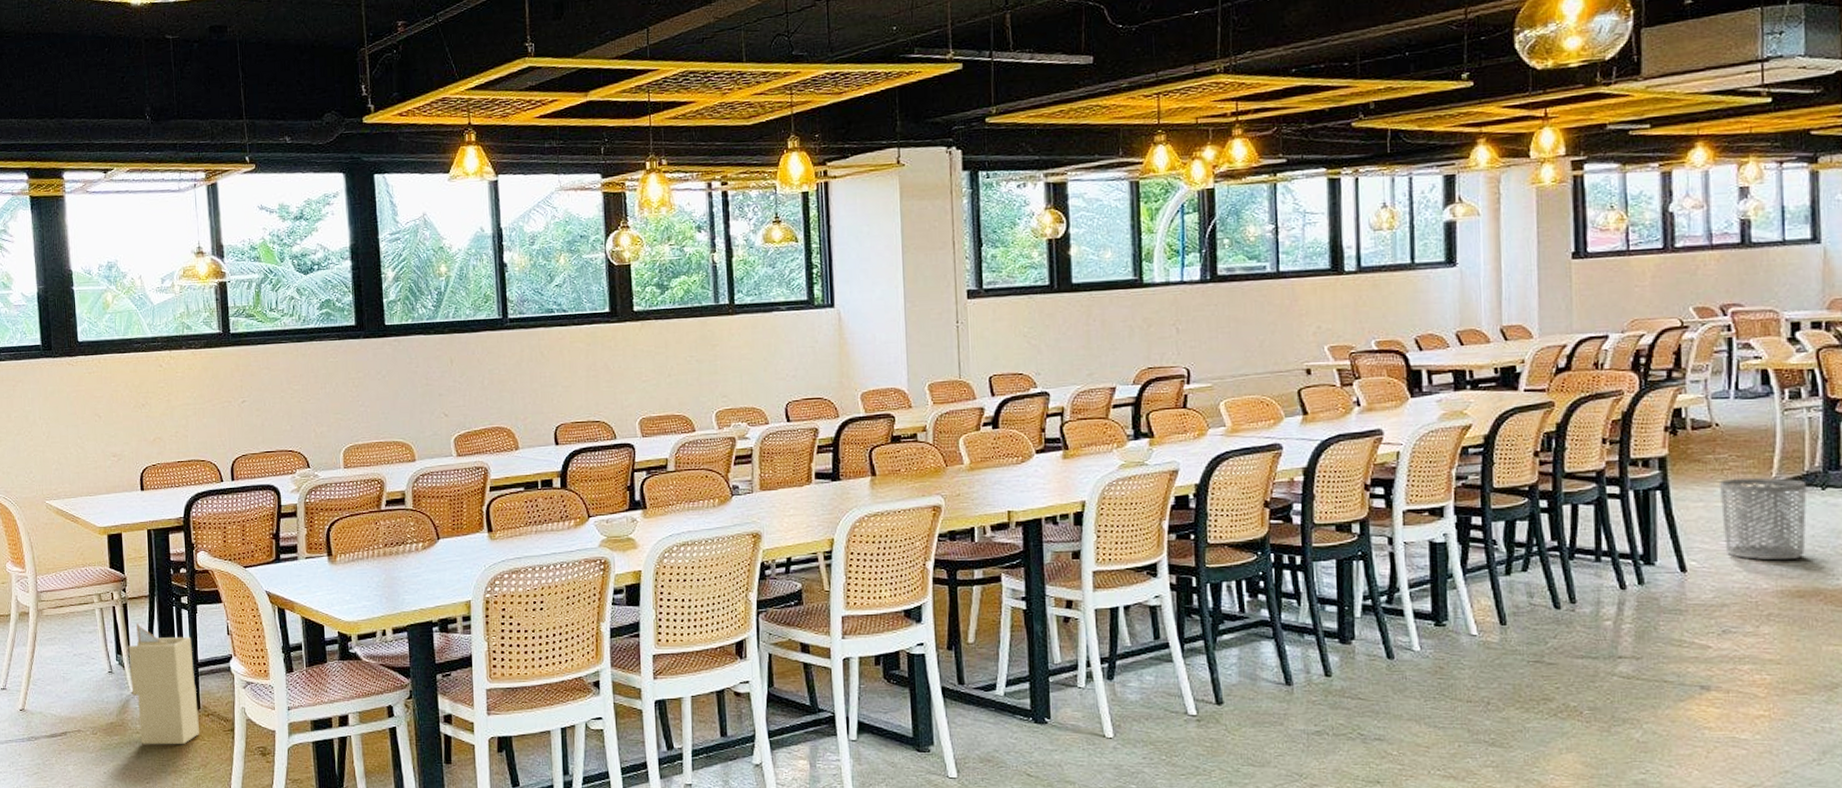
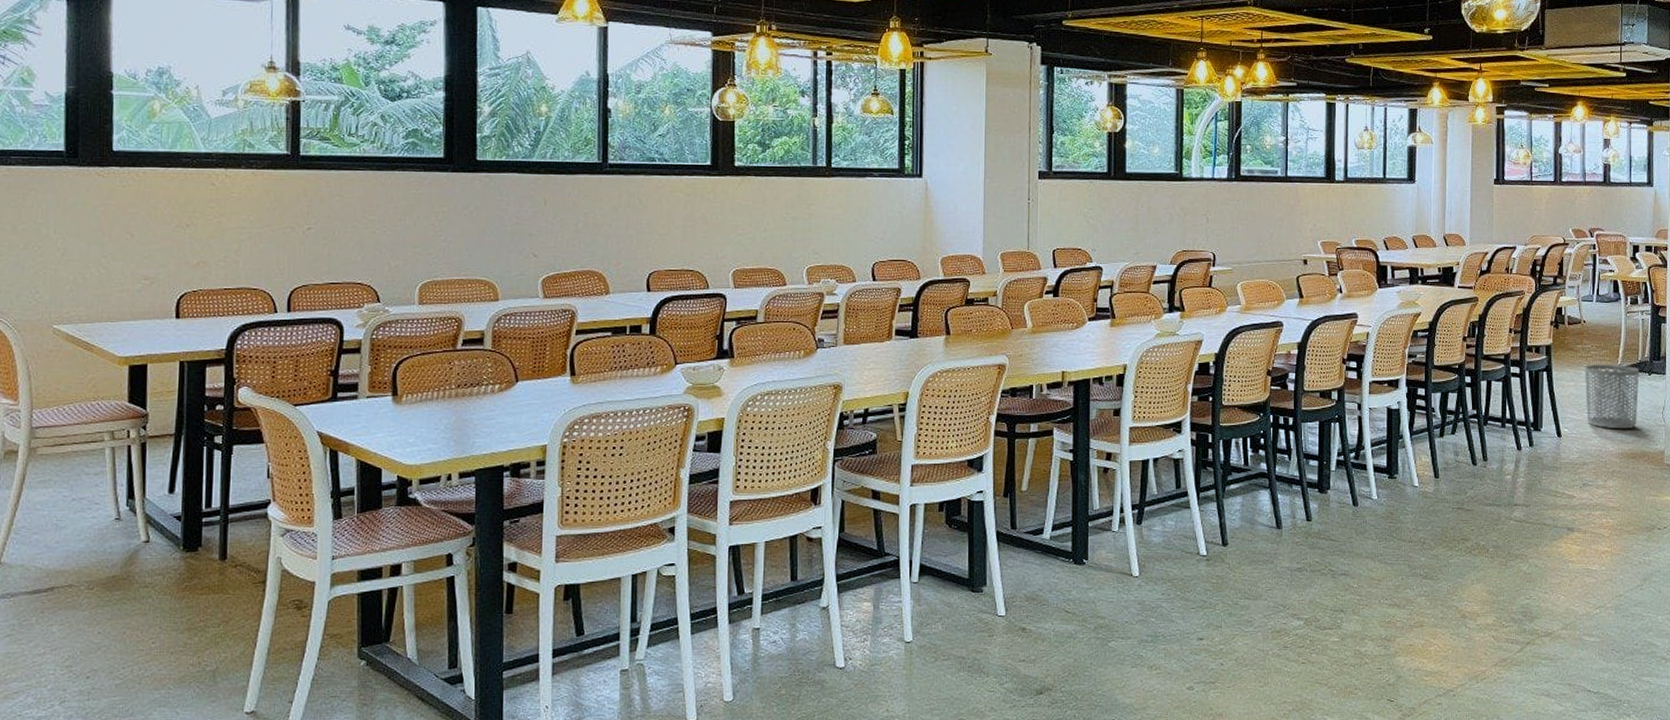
cardboard box: present [128,623,199,745] -> none [142,464,225,601]

